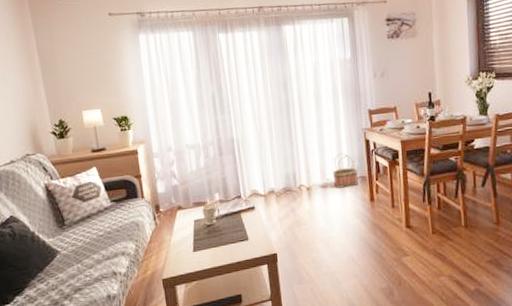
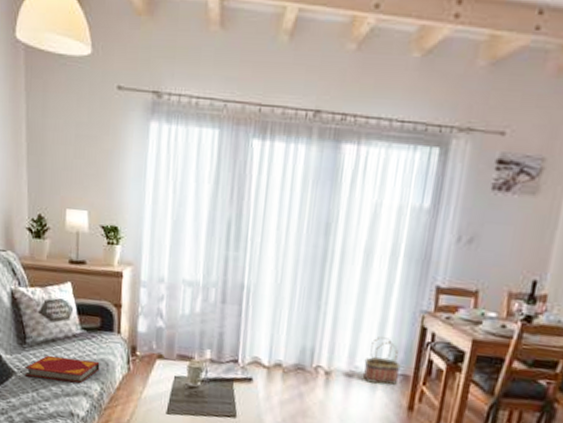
hardback book: none [67,224,132,253] -> present [24,355,100,384]

